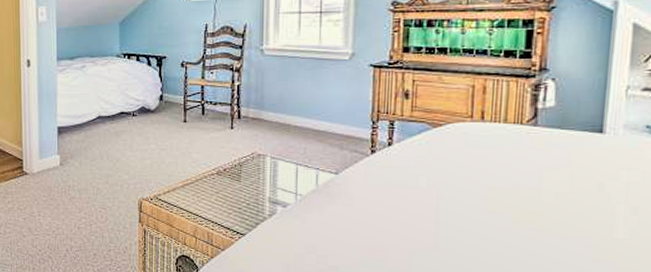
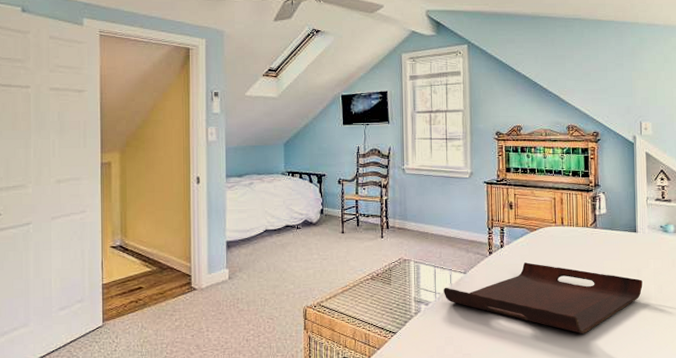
serving tray: none [307,165,606,258] -> present [444,262,643,334]

